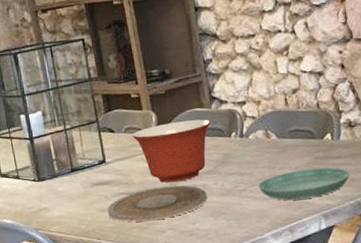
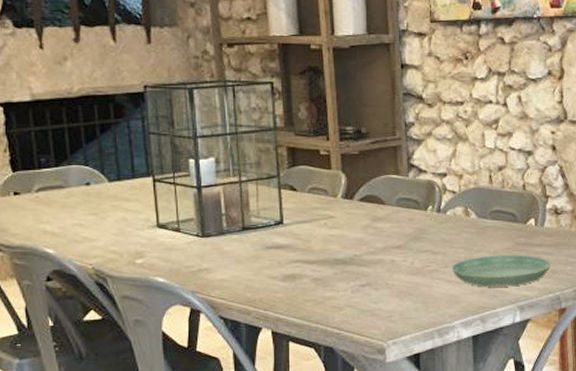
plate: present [107,185,207,222] -> none [279,258,394,296]
mixing bowl: present [132,119,211,183] -> none [316,187,406,254]

